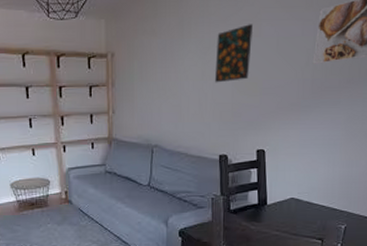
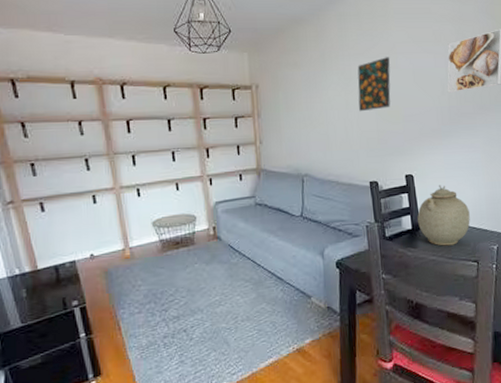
teapot: none [265,161,320,222] -> present [417,185,470,246]

